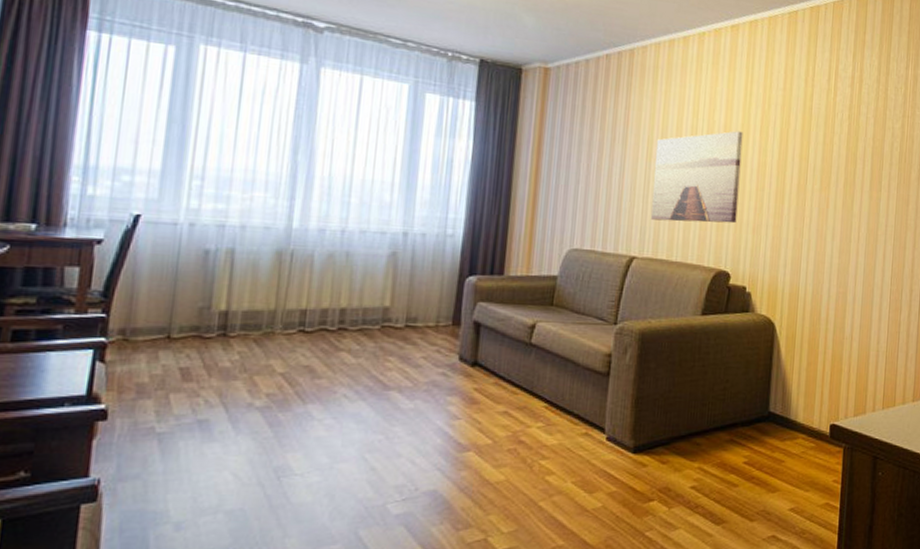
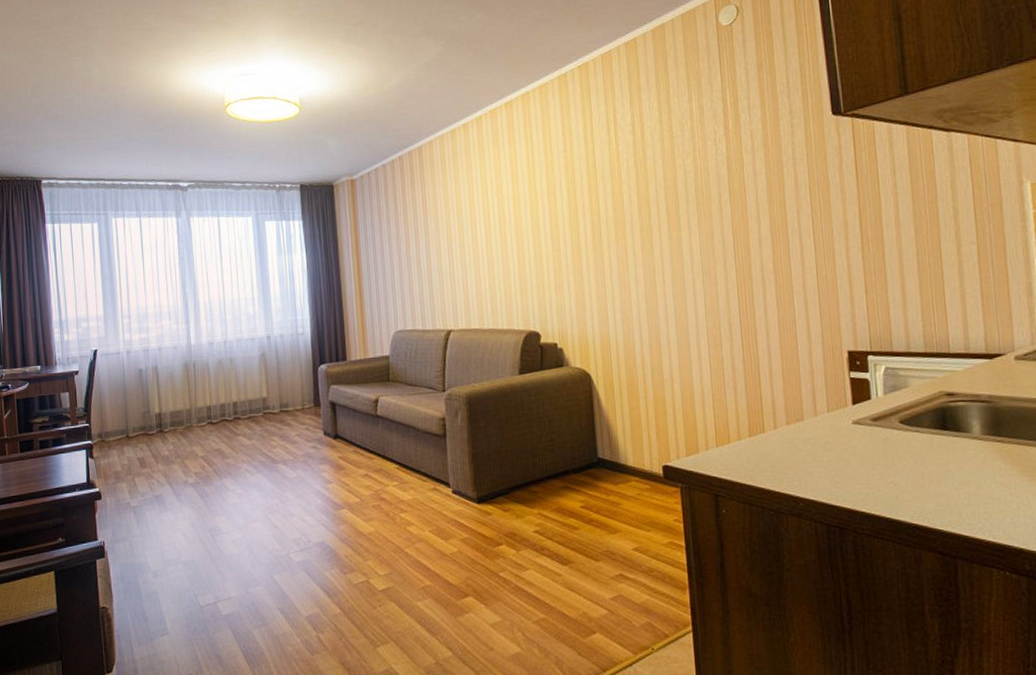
wall art: present [651,131,743,224] -> none [454,199,538,295]

